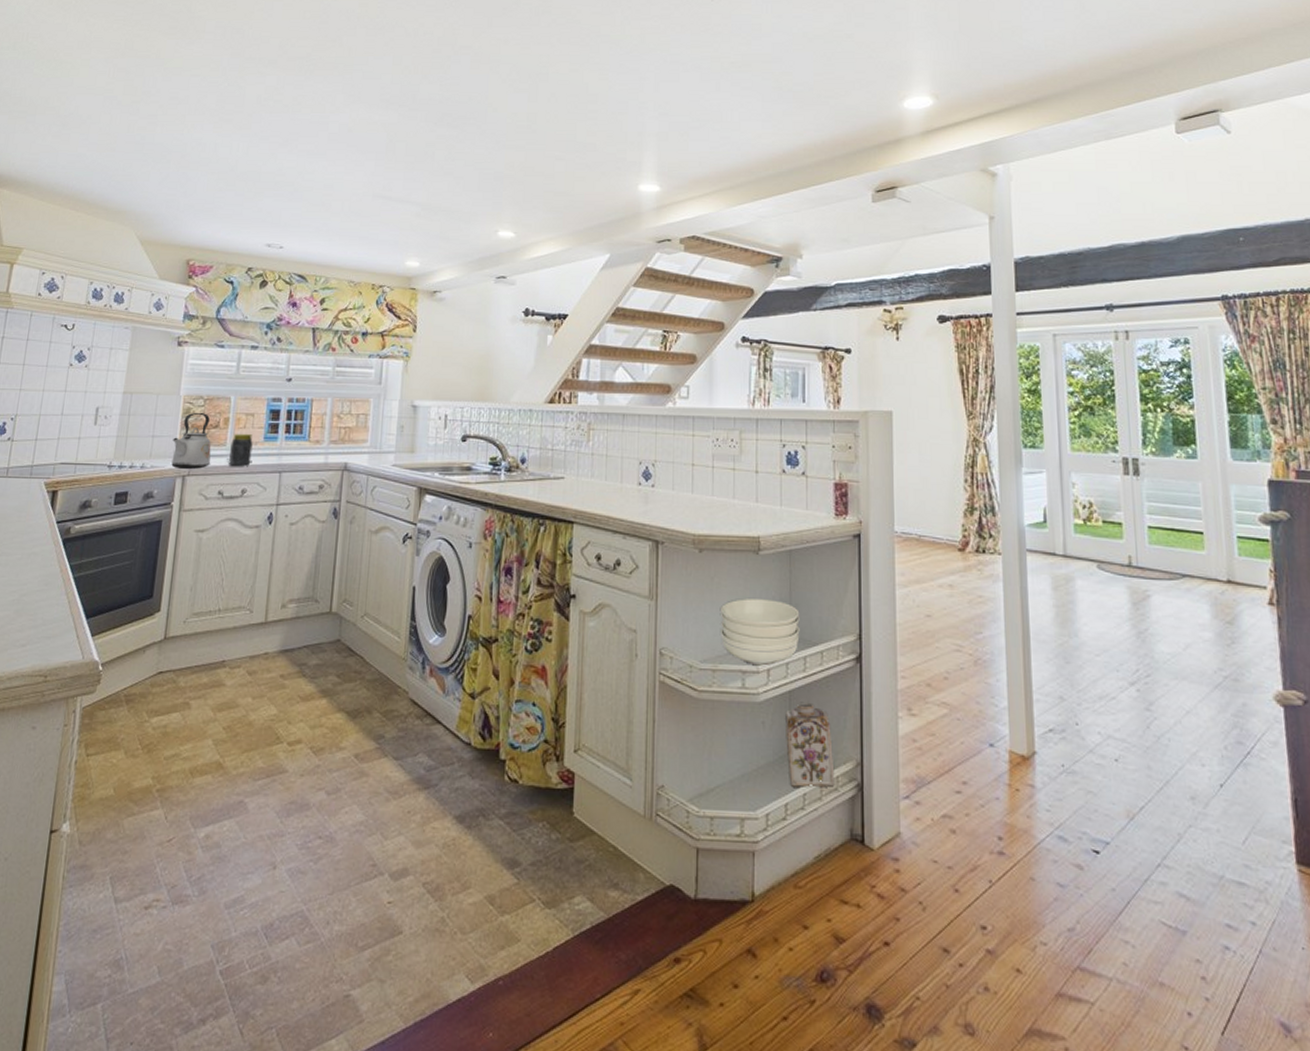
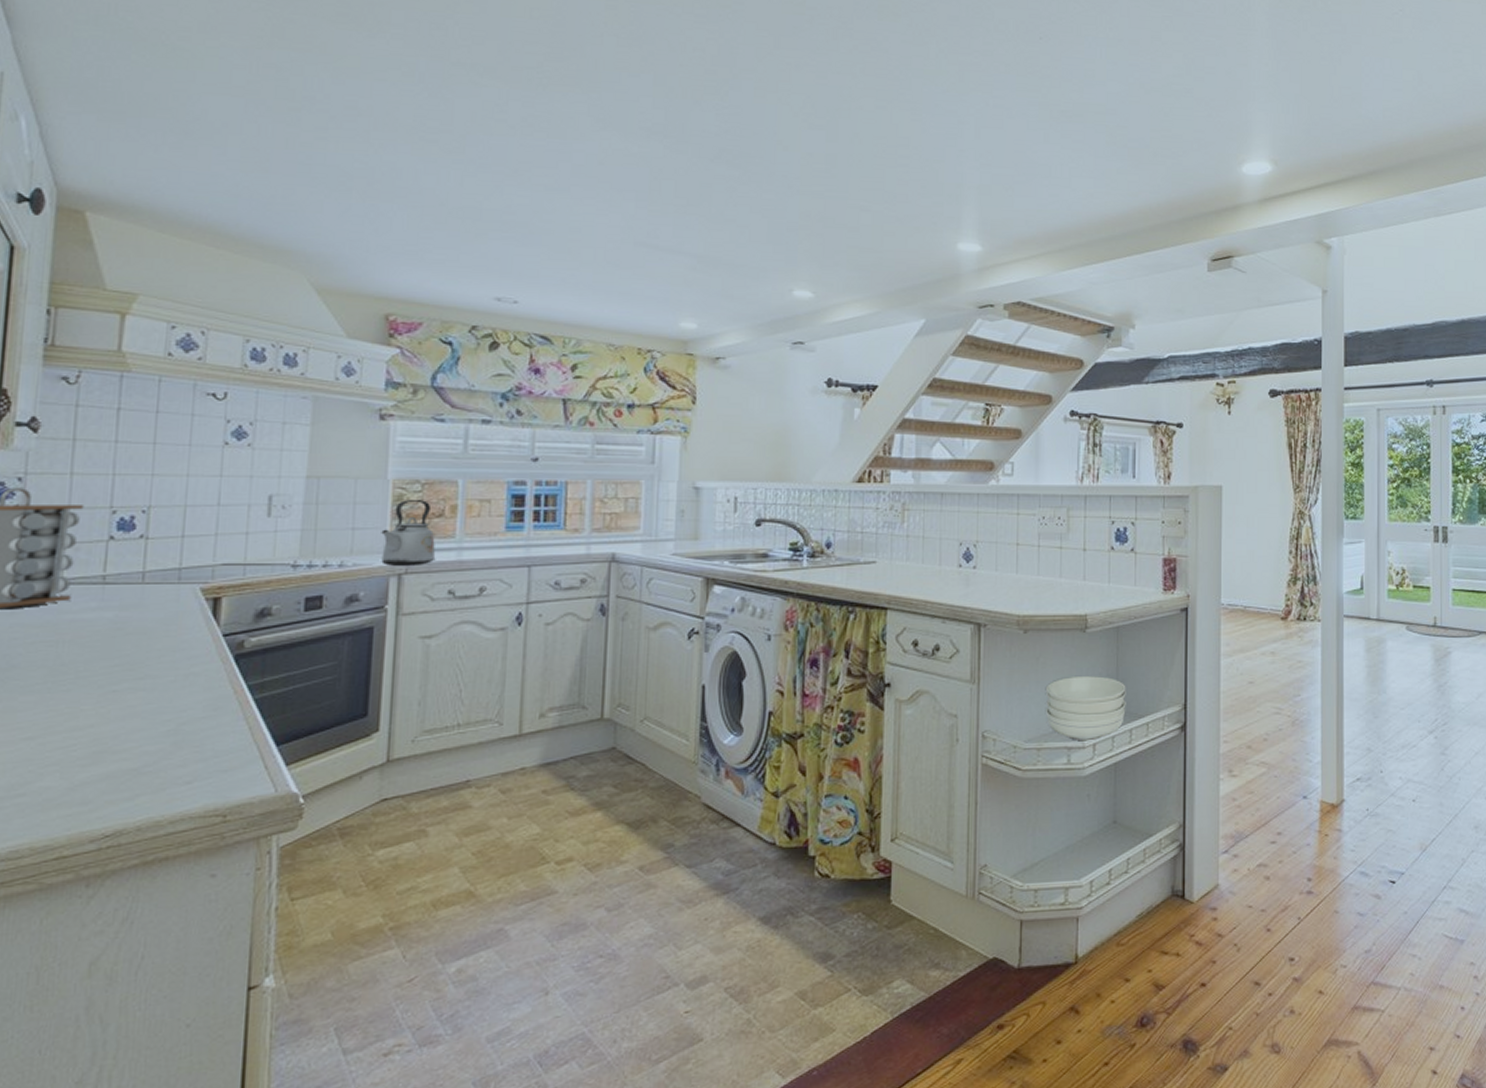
jar: present [228,433,253,468] -> none [459,522,491,563]
decorative jar: present [784,702,835,788] -> none [1109,772,1158,853]

